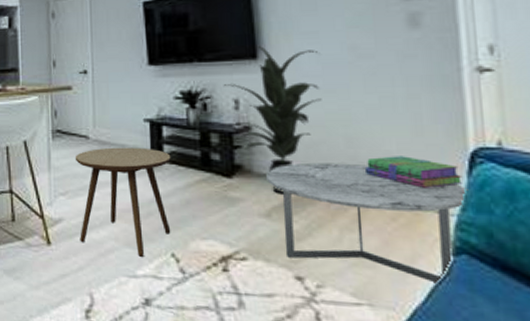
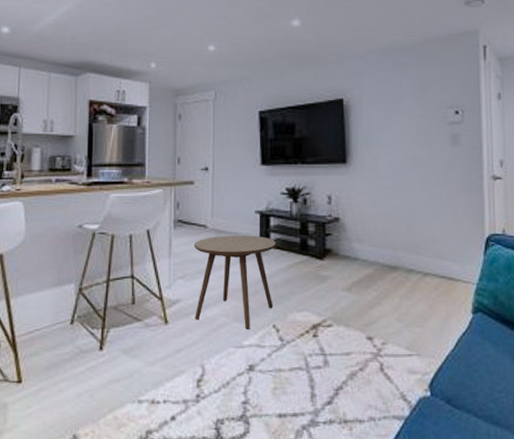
indoor plant: present [223,46,322,195] -> none [320,153,392,272]
coffee table: present [266,162,468,285] -> none [349,246,484,336]
stack of books: present [366,156,462,188] -> none [419,241,480,264]

